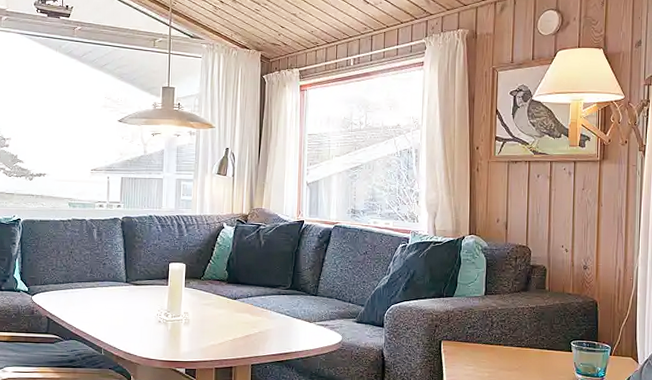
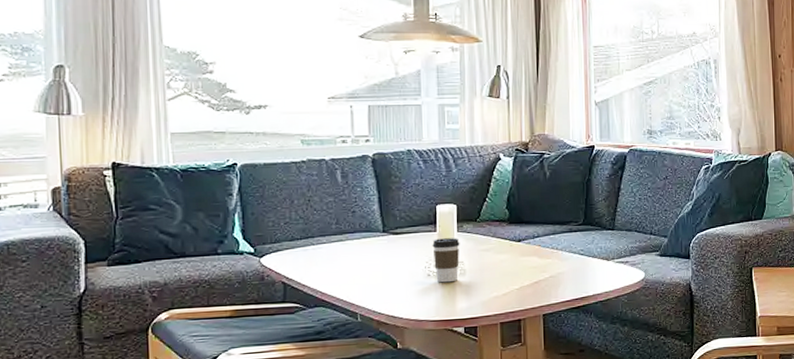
coffee cup: none [164,291,187,329] -> present [432,238,460,283]

